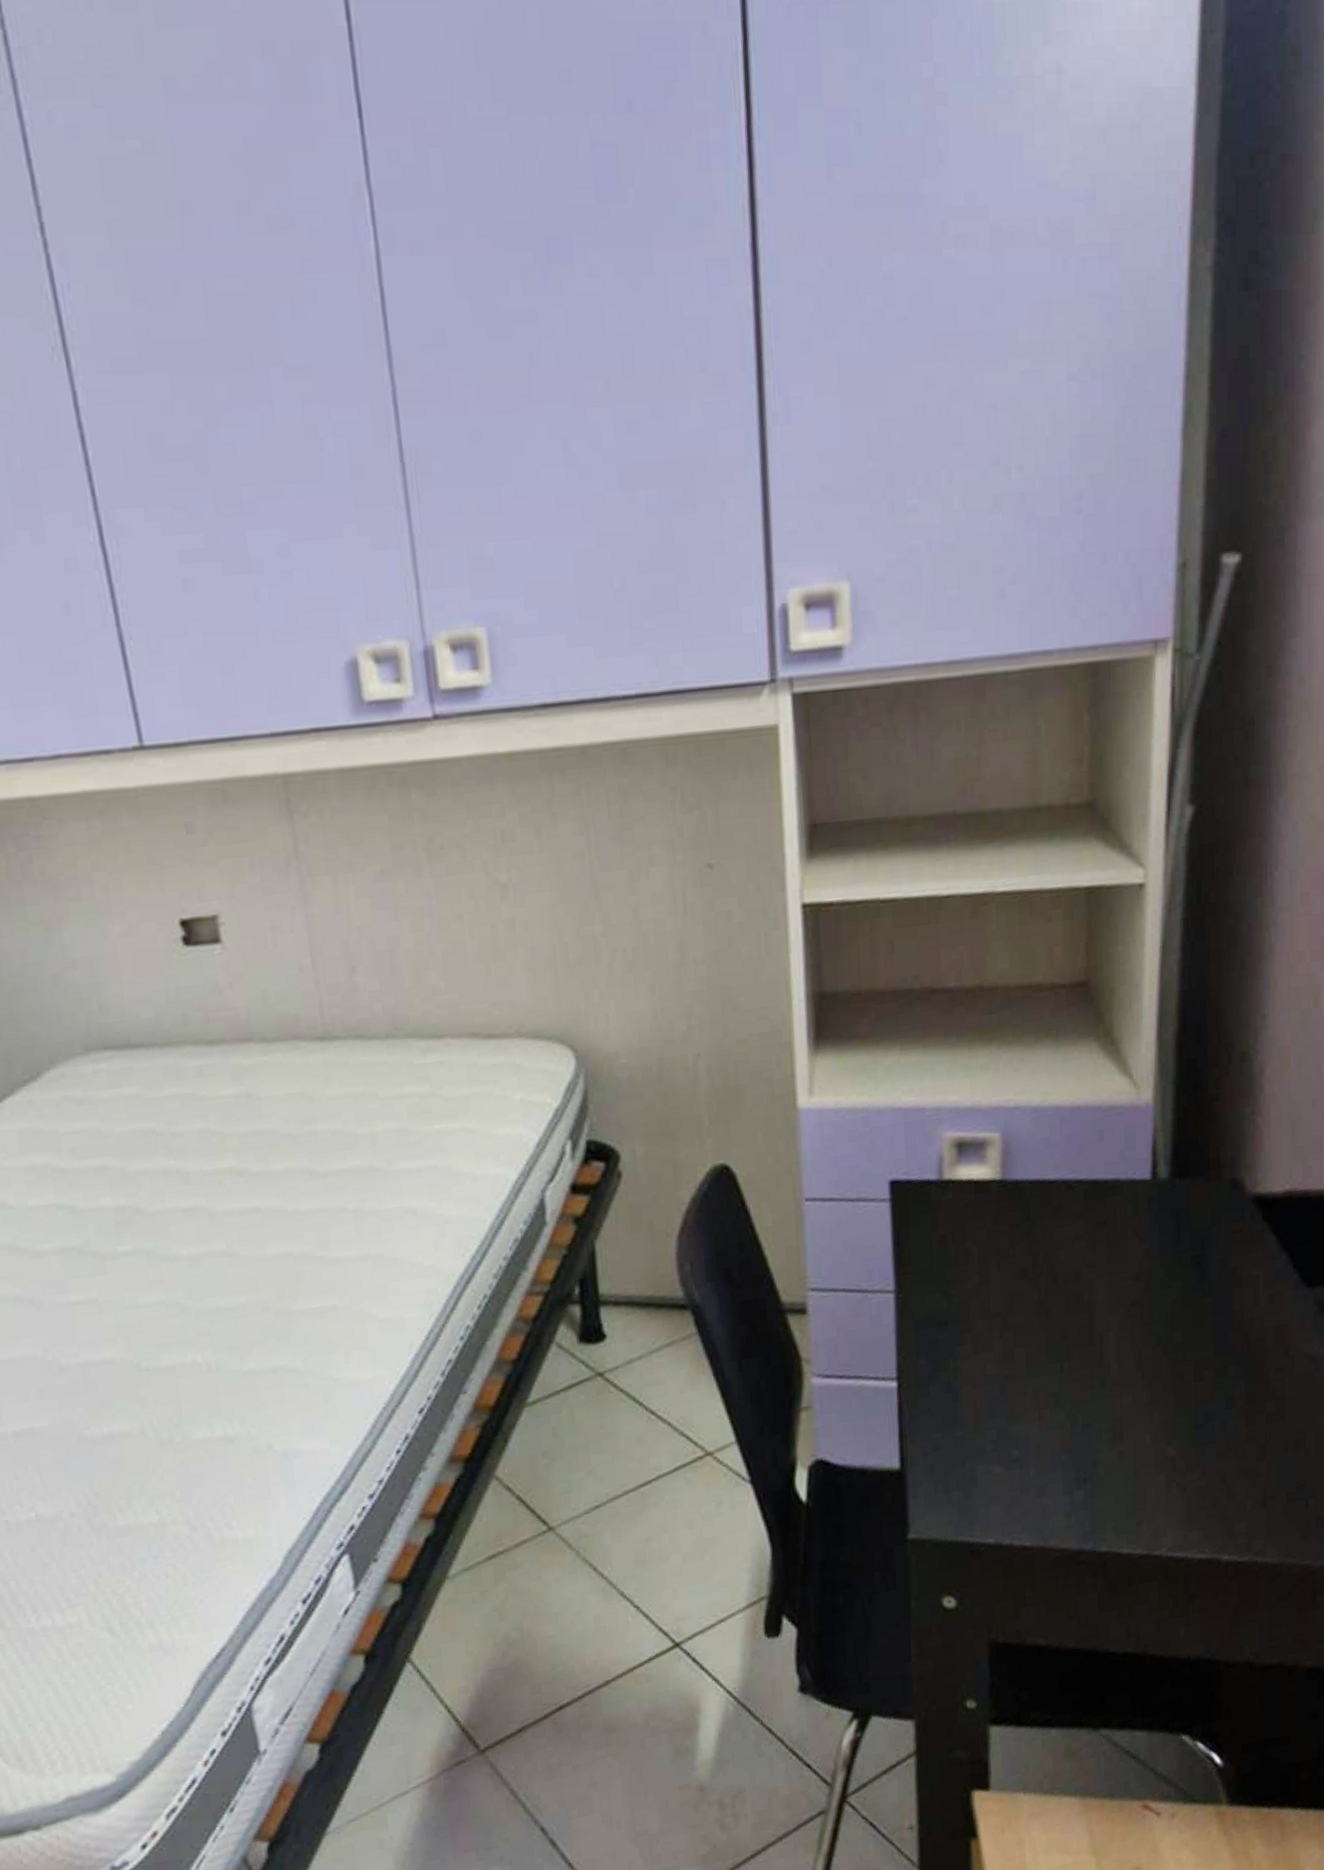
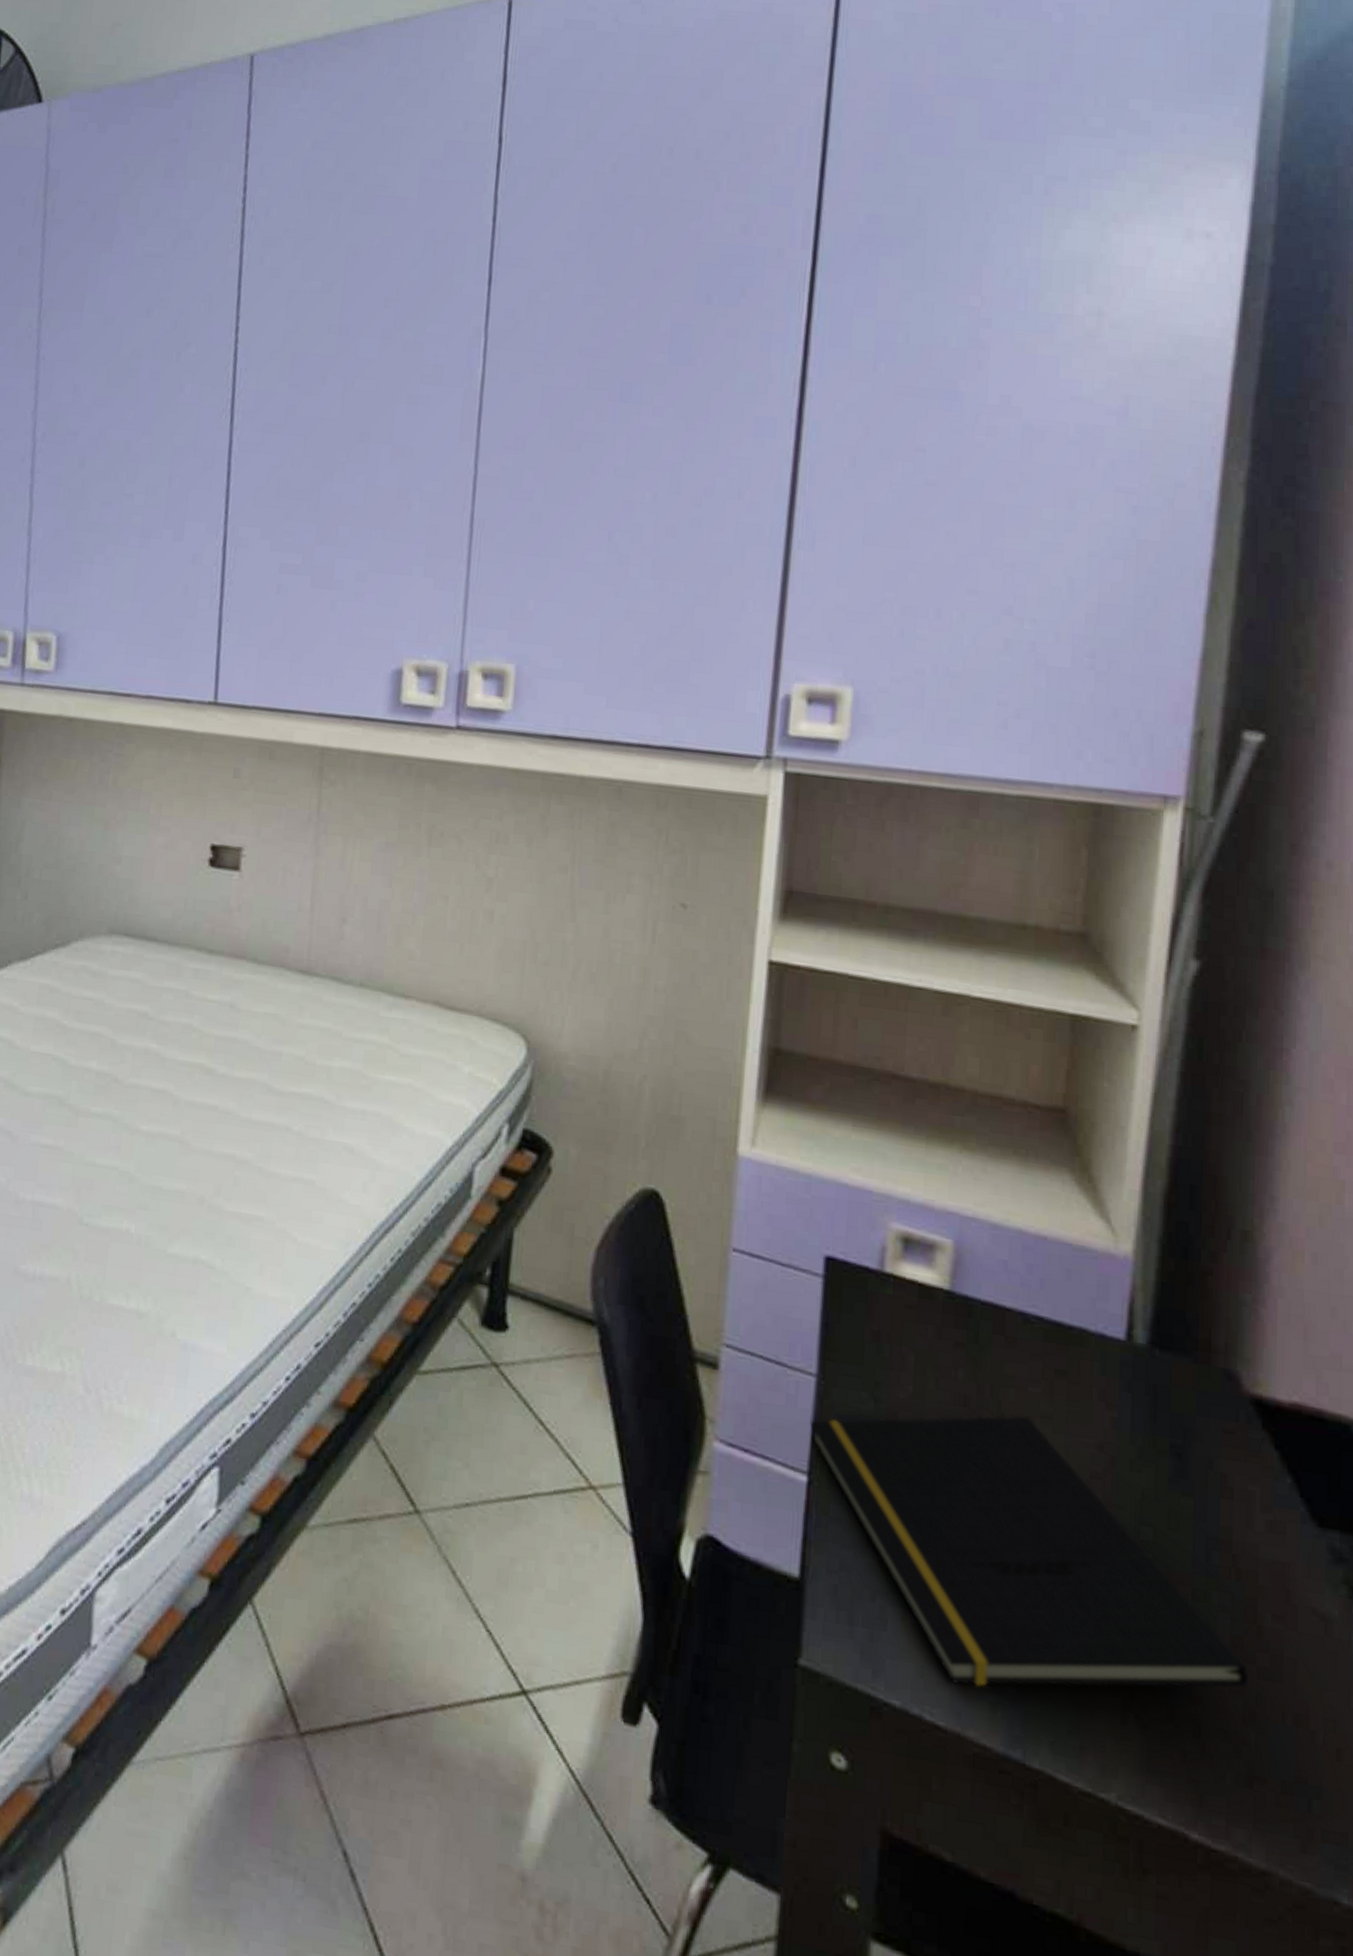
notepad: none [893,1270,1260,1510] -> present [809,1415,1249,1689]

